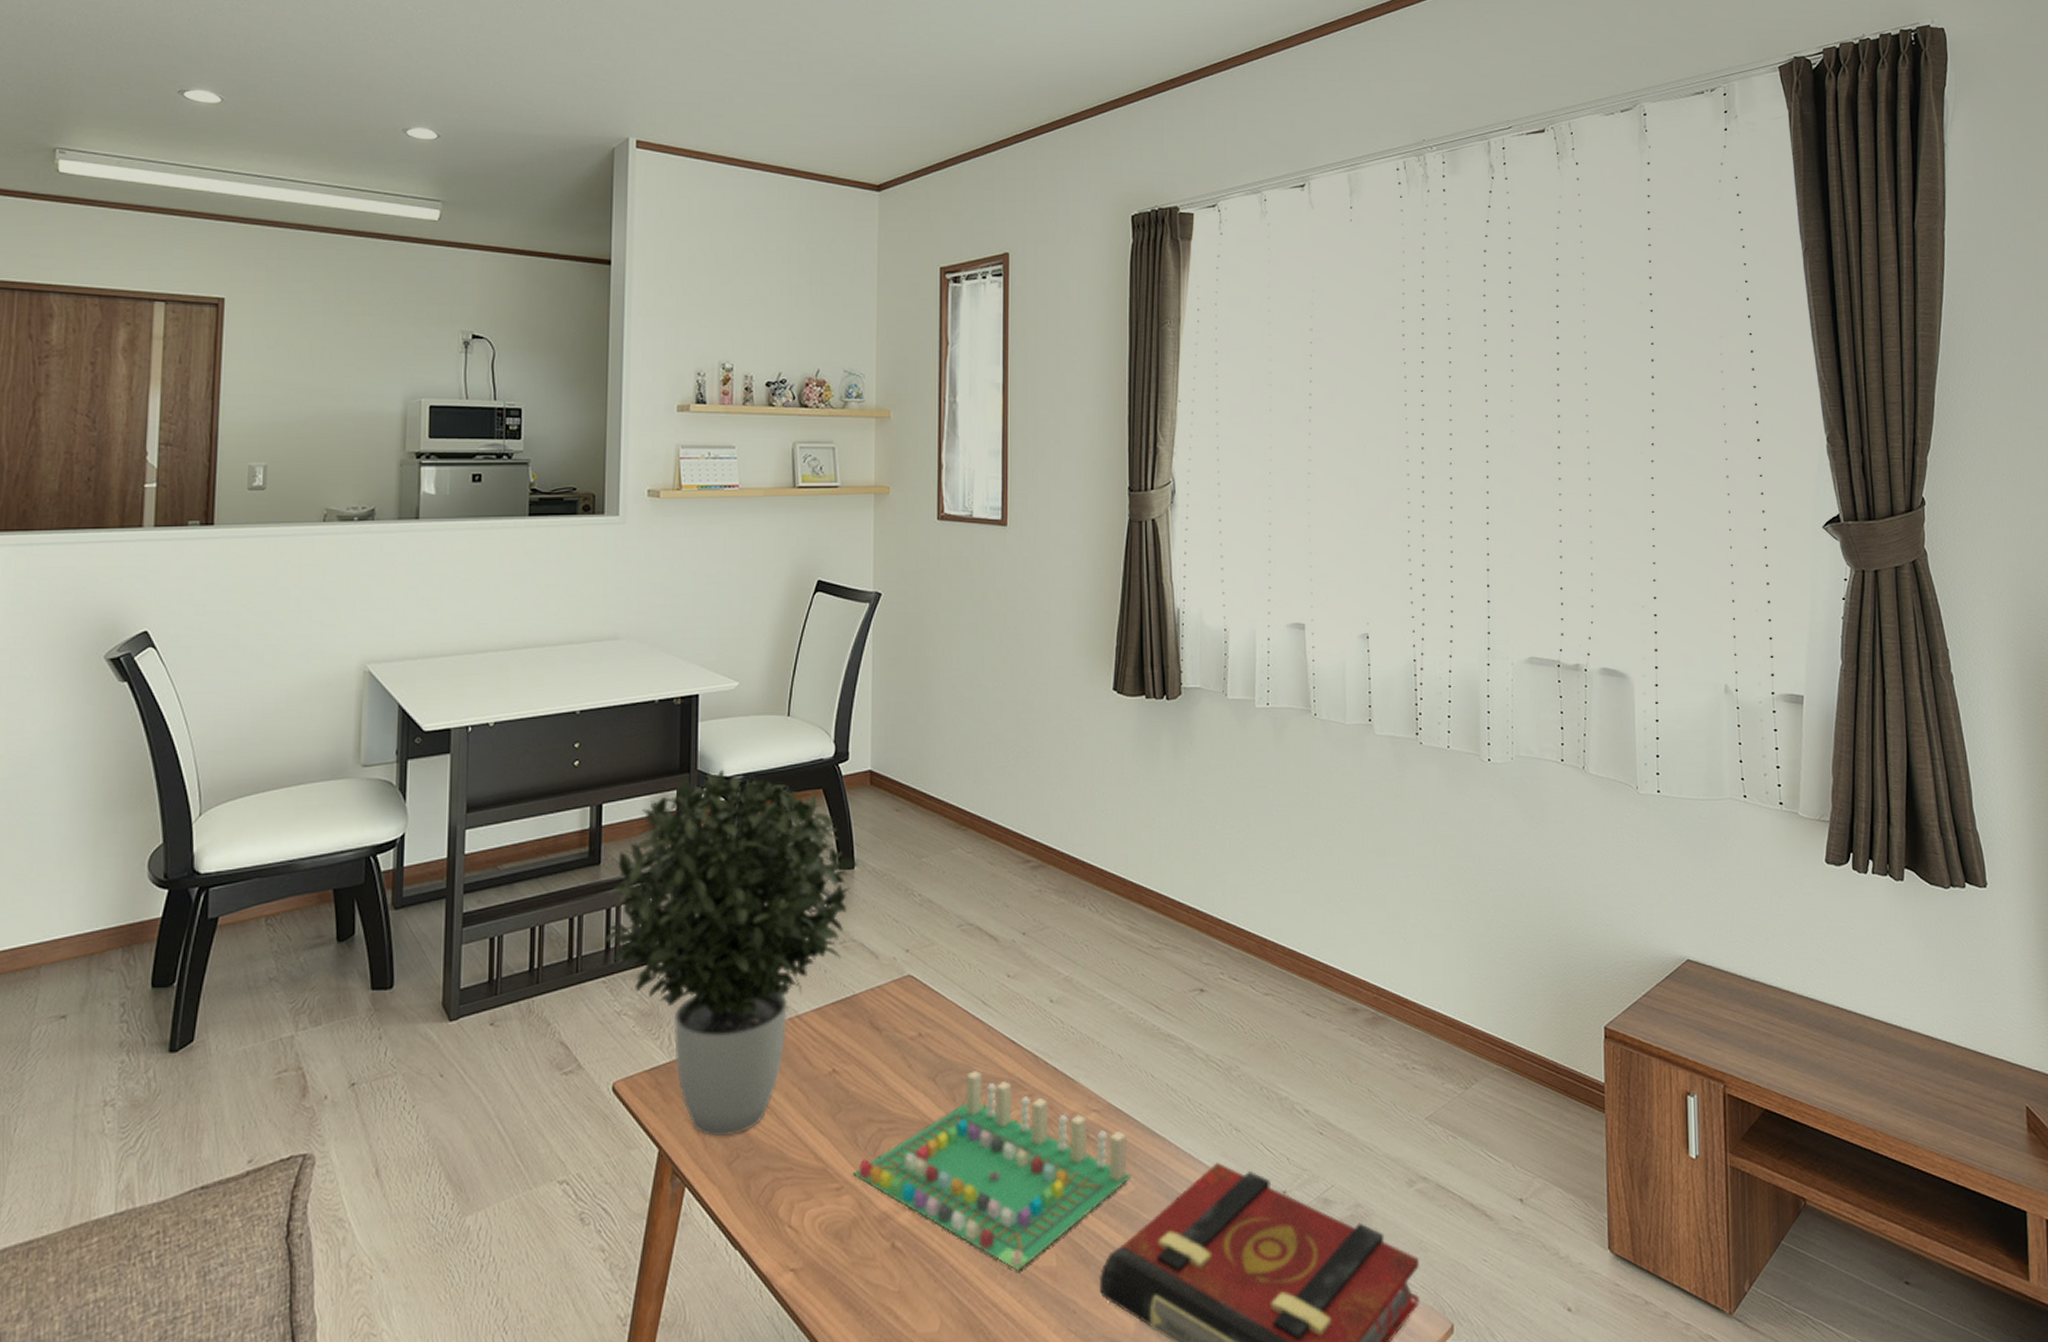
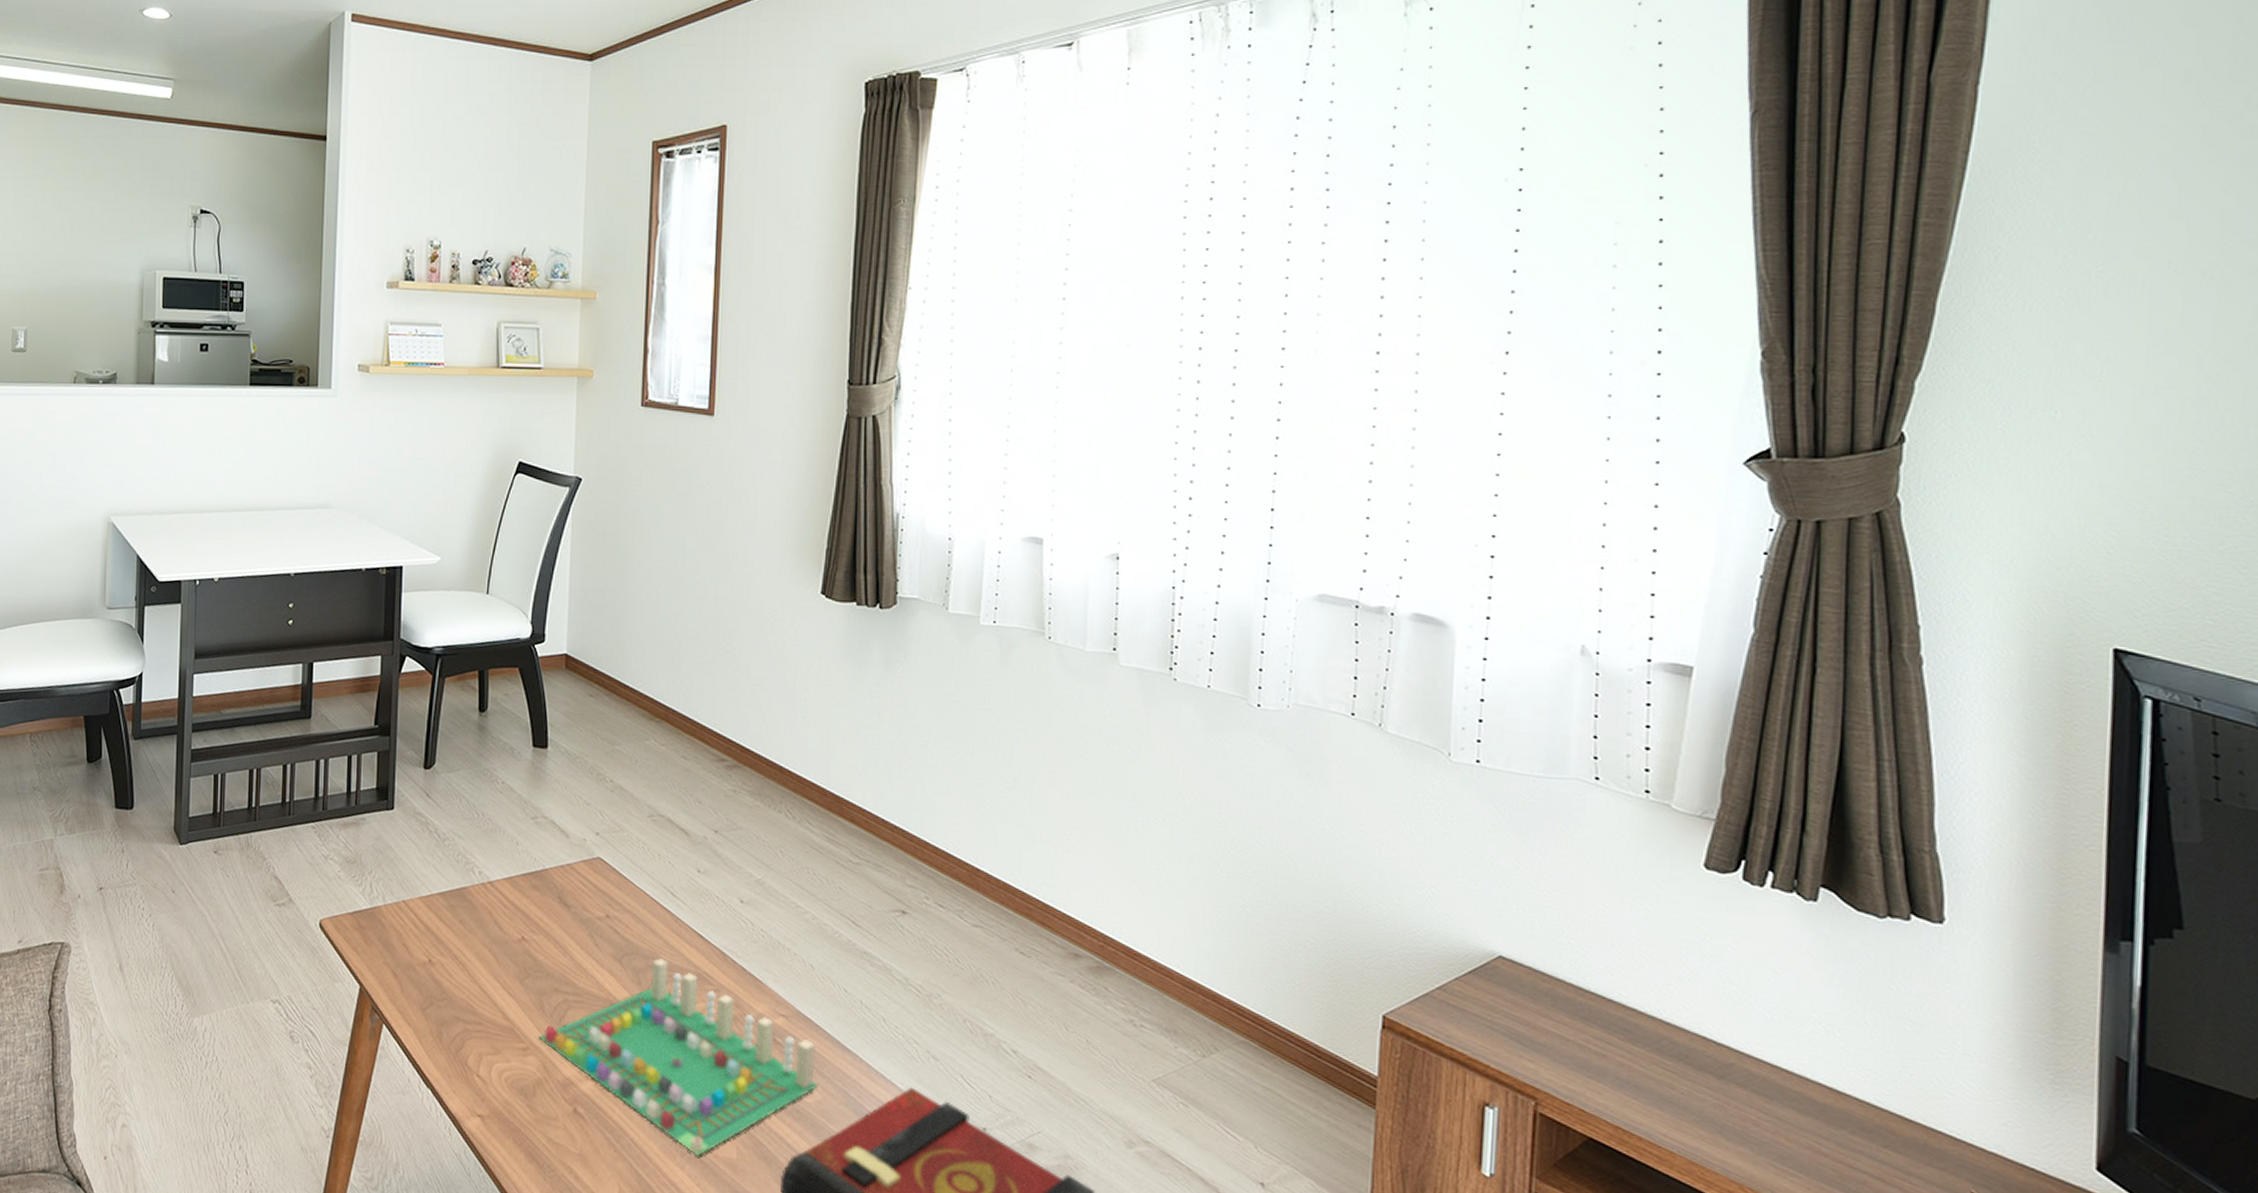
potted plant: present [605,769,858,1137] -> none [314,640,551,985]

